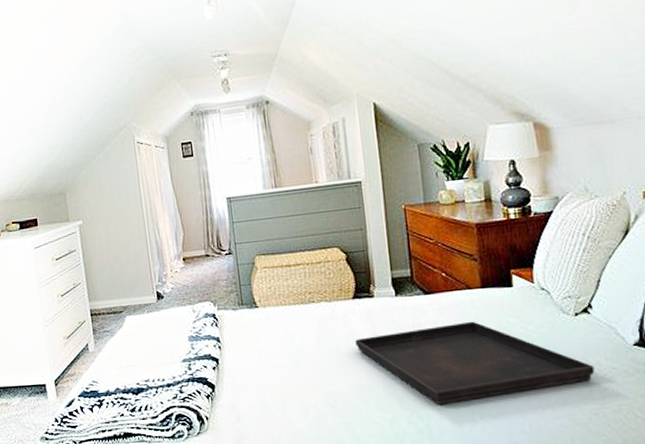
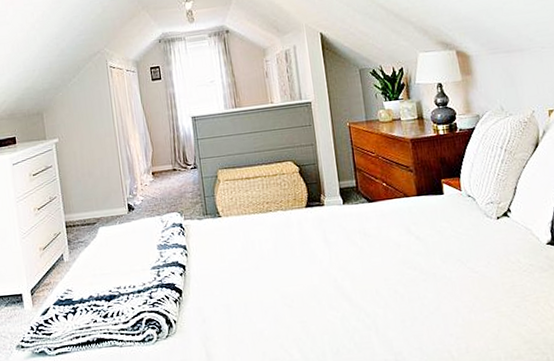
serving tray: present [355,321,595,405] -> none [308,225,516,303]

